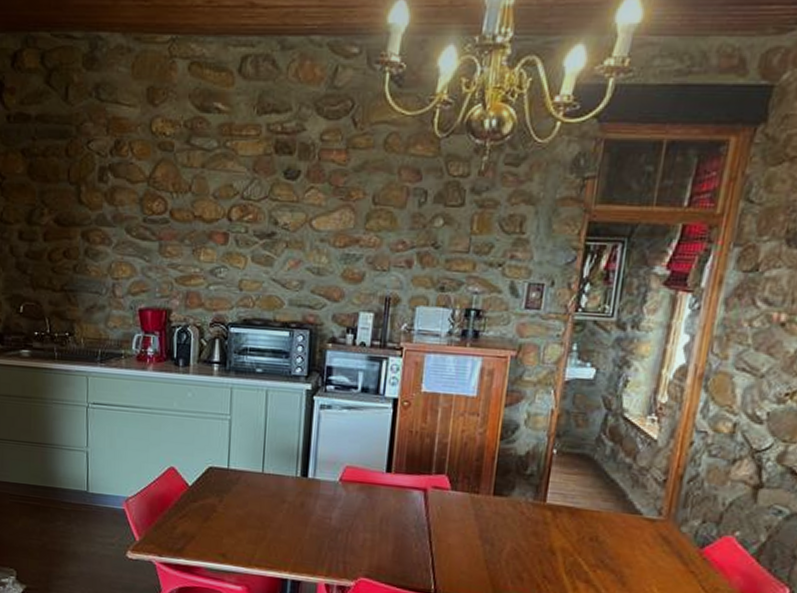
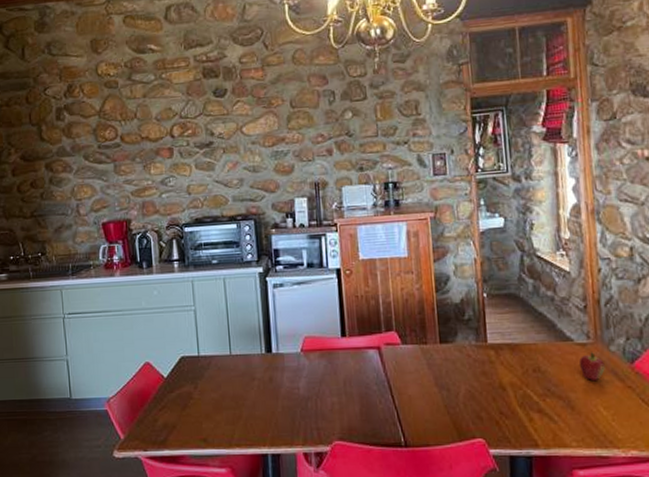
fruit: none [642,528,671,561] -> present [579,351,605,382]

